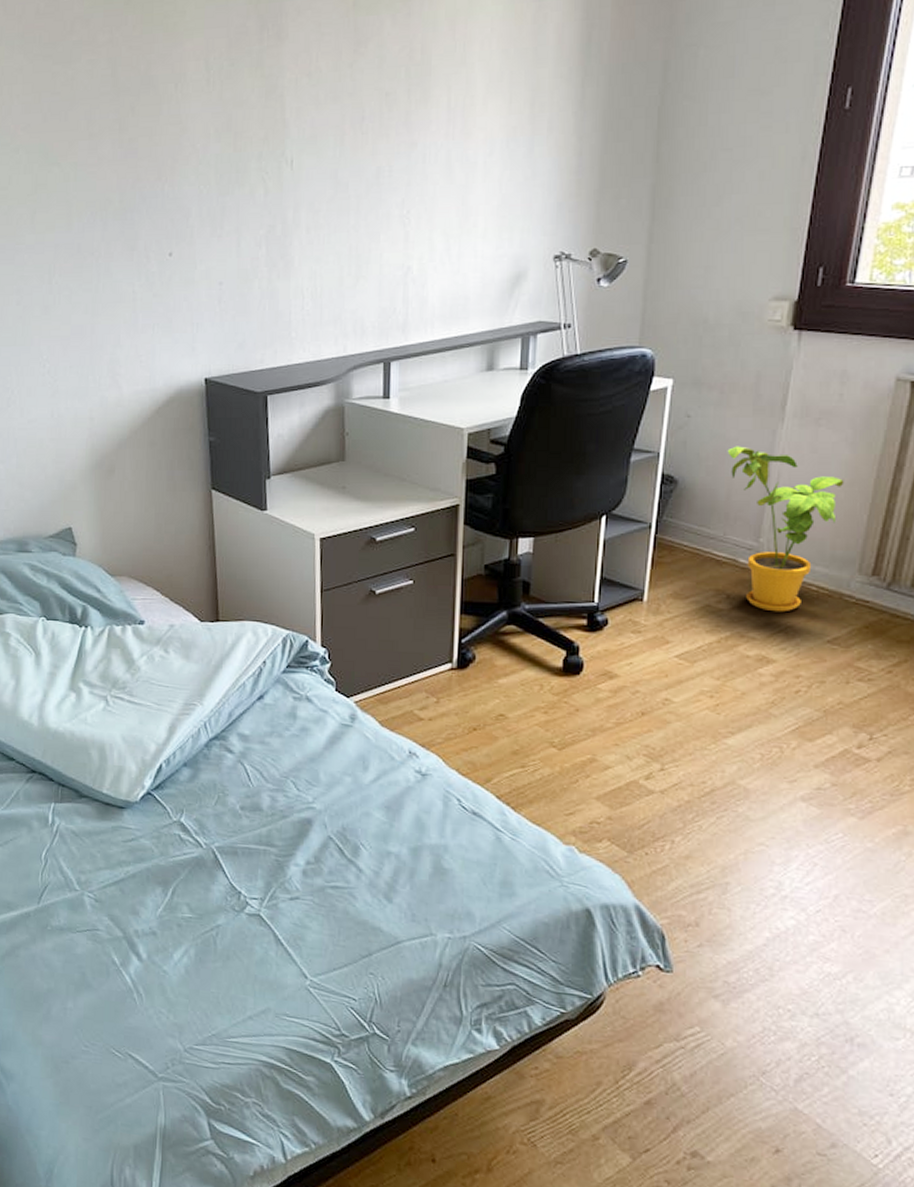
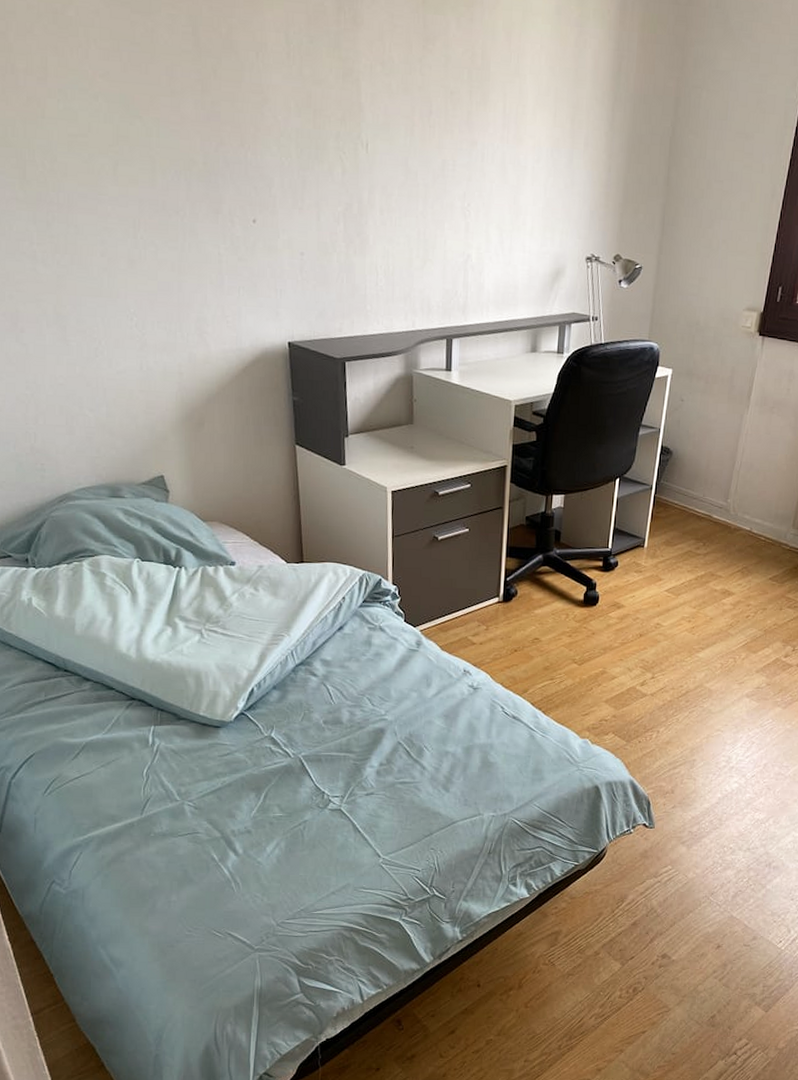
house plant: present [727,446,844,612] -> none [708,426,787,557]

